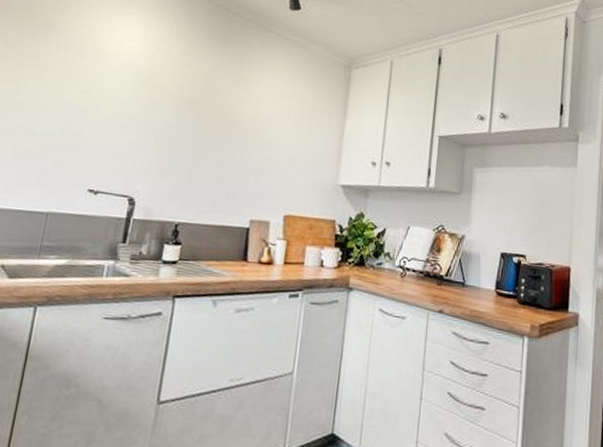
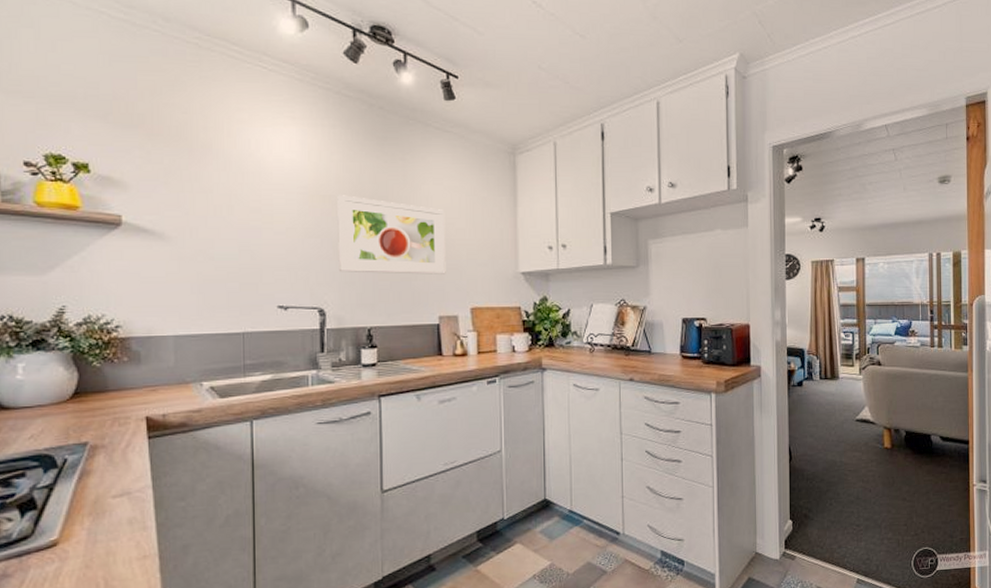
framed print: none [156,86,272,178] -> present [336,195,446,275]

